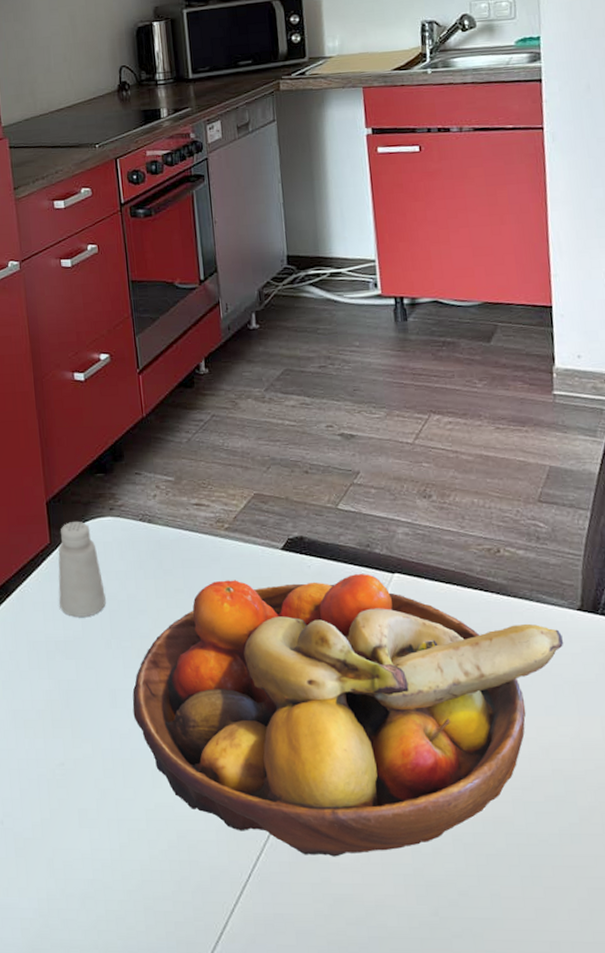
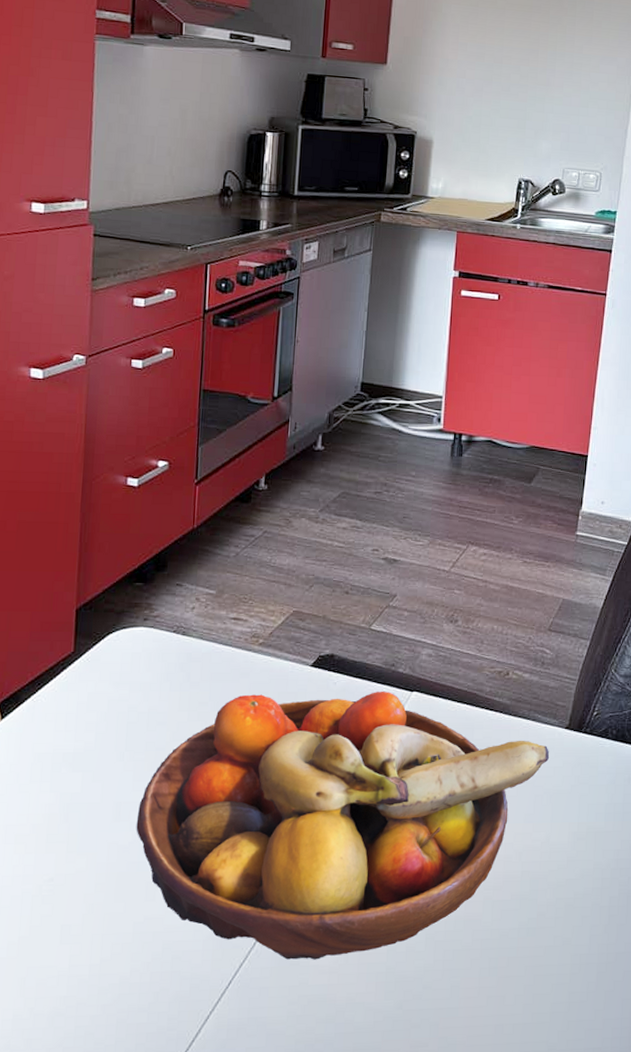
saltshaker: present [58,522,106,617] -> none [74,631,126,728]

